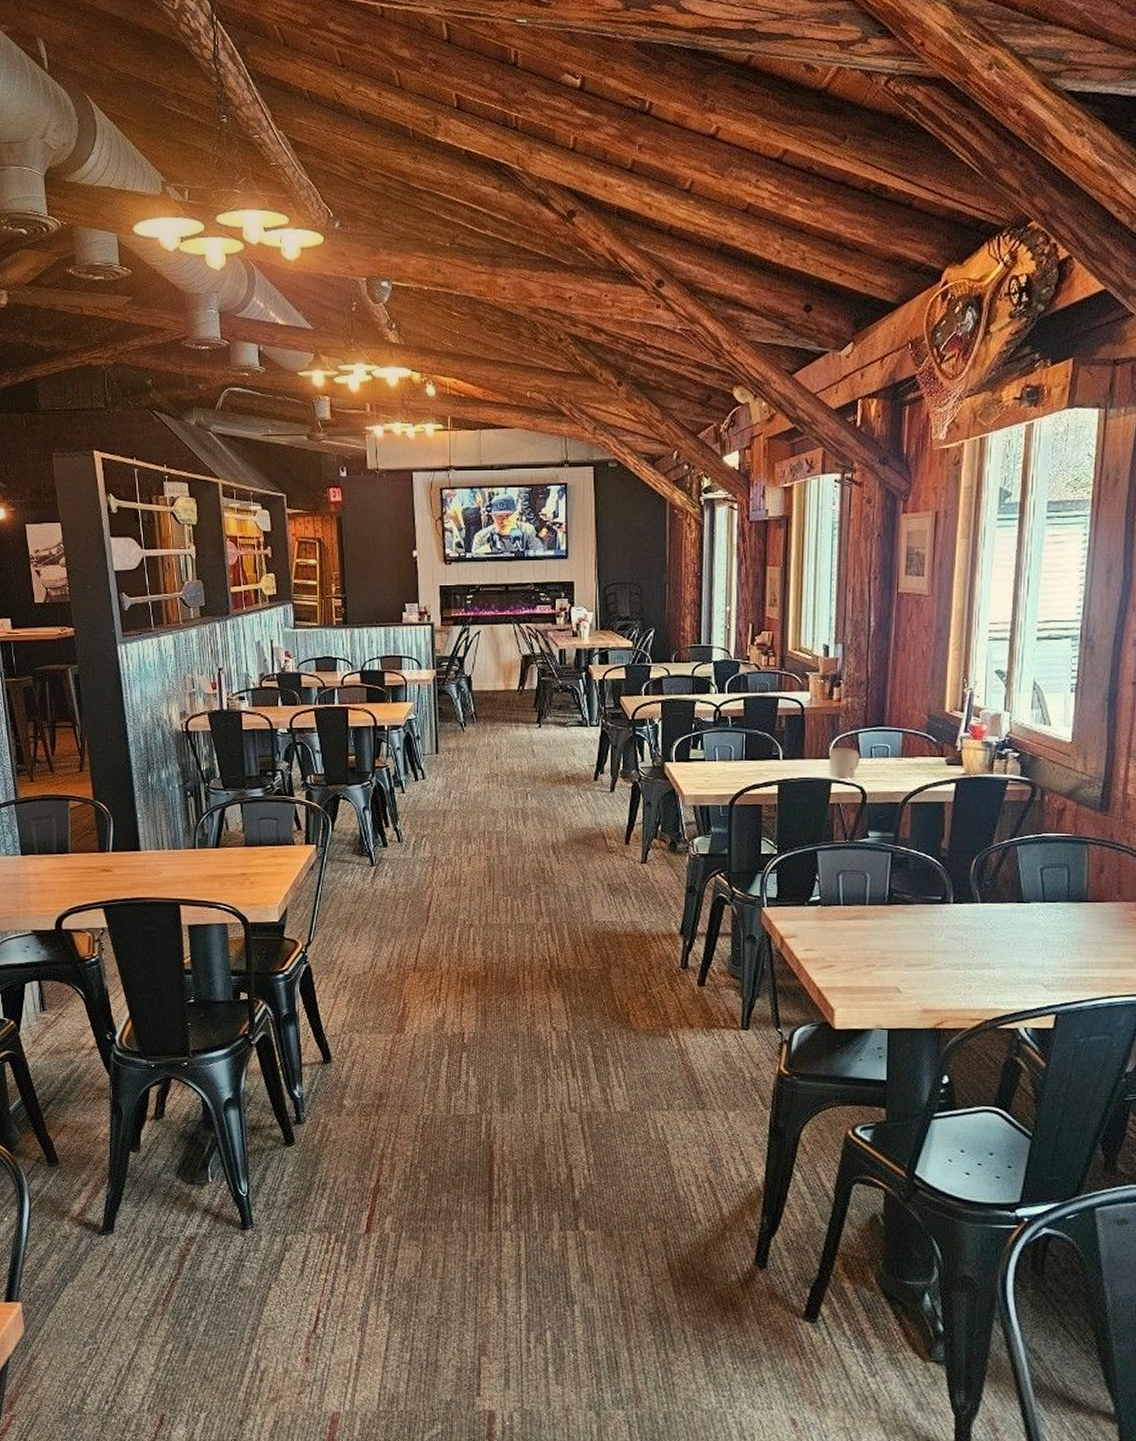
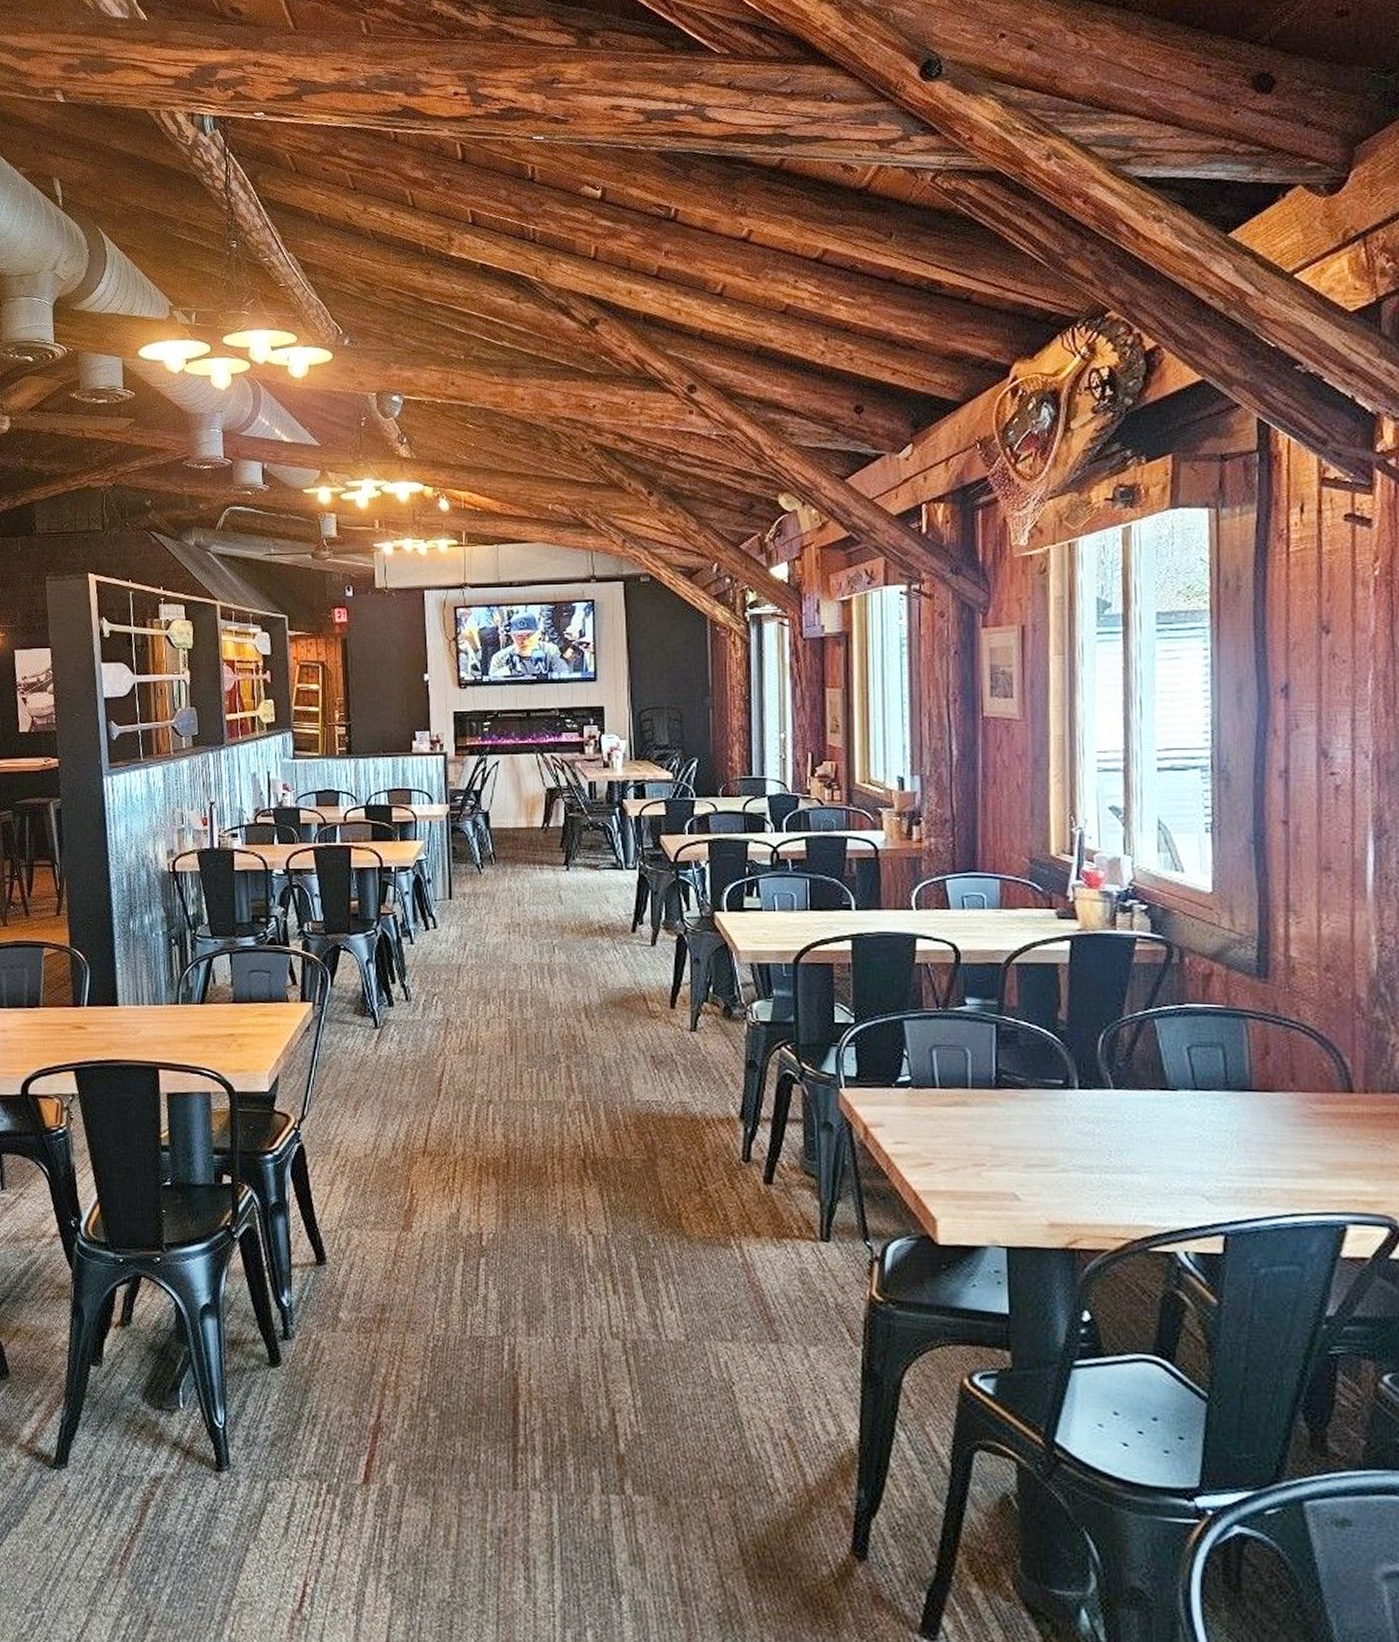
mug: present [829,747,860,778] -> none [912,896,949,933]

